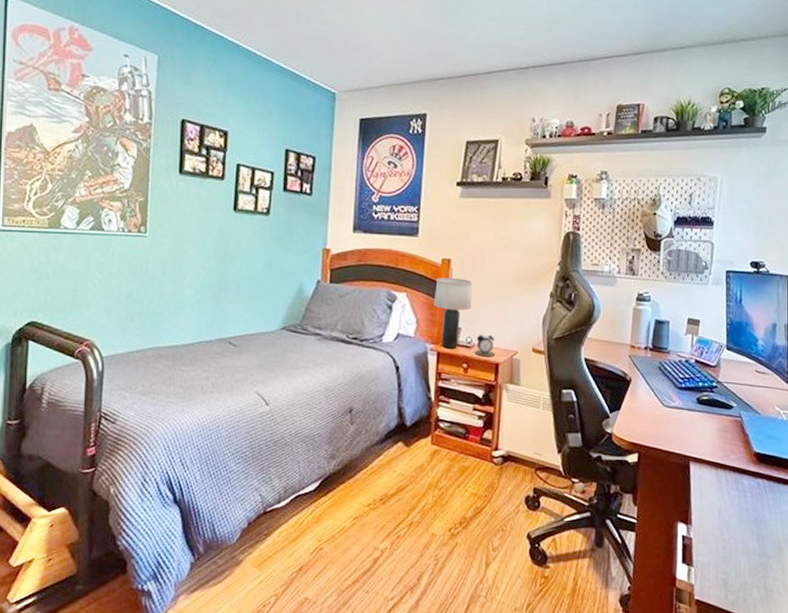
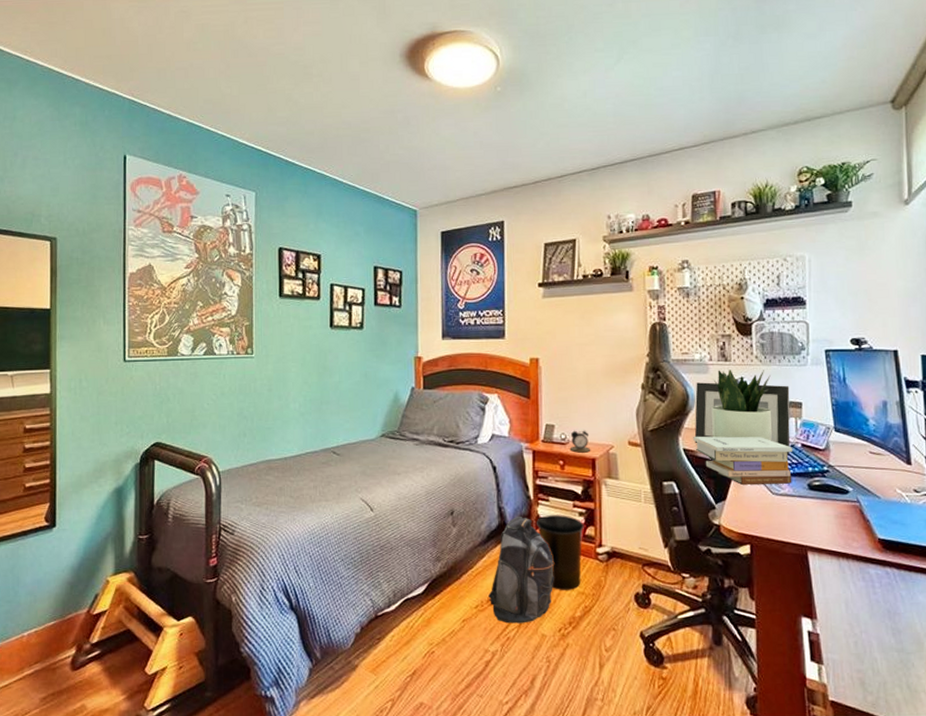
backpack: none [381,416,450,522] -> present [488,516,554,624]
table lamp: present [433,277,473,349] -> none [524,376,563,446]
waste bin: none [436,417,482,491] -> present [537,515,584,590]
books: none [595,346,687,397] -> present [693,436,793,485]
picture frame: none [596,294,690,369] -> present [694,382,791,454]
planter: none [608,283,674,372] -> present [708,369,773,461]

